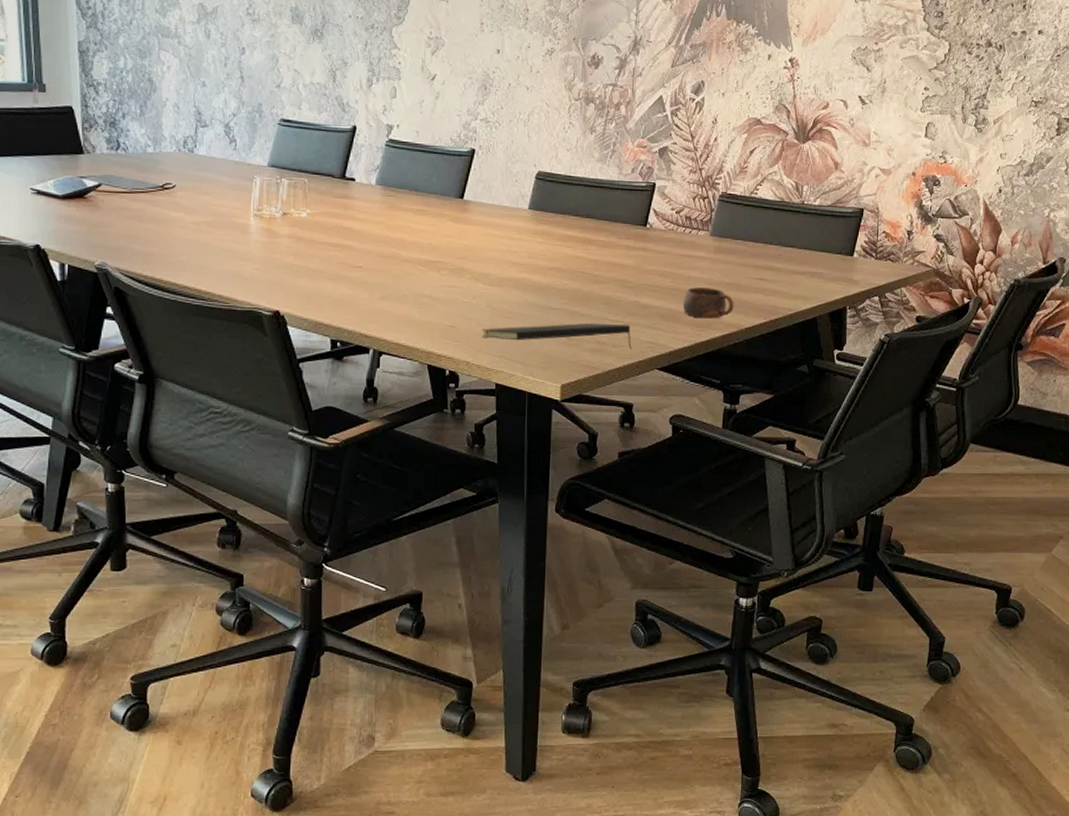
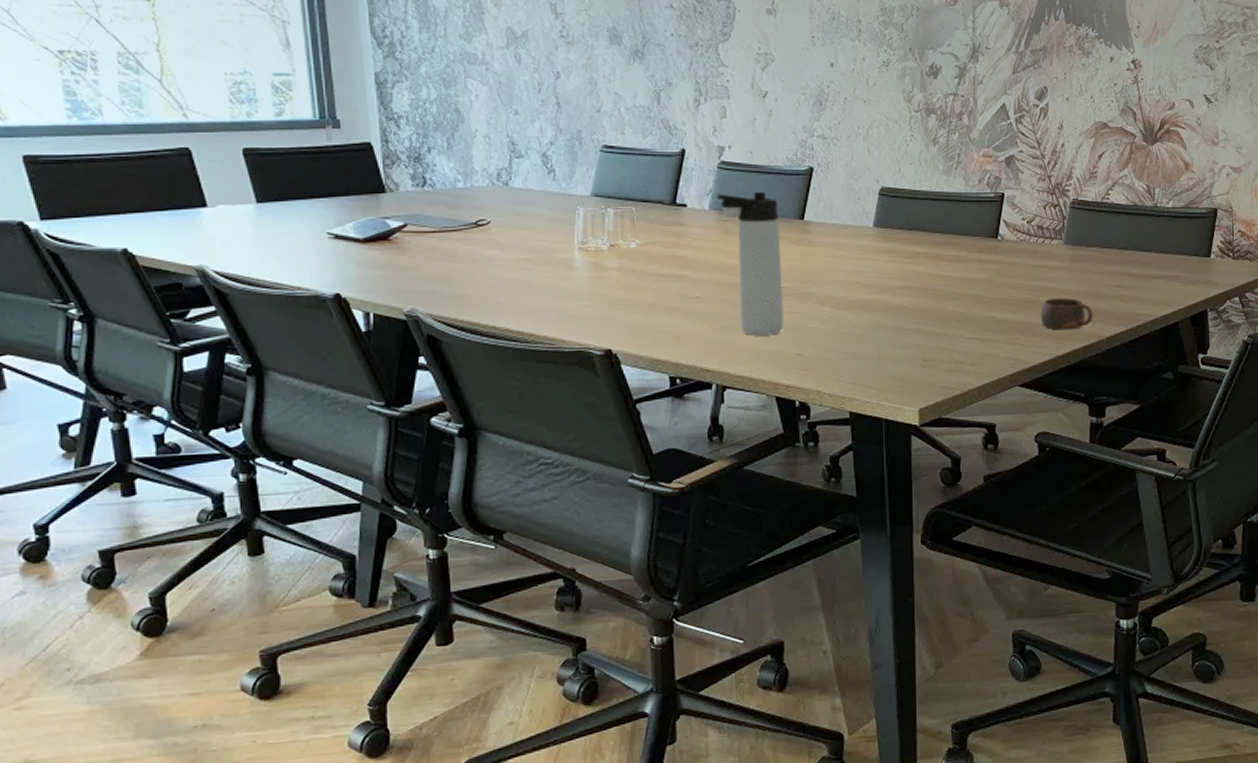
thermos bottle: none [384,170,440,307] -> present [717,192,784,336]
notepad: present [481,322,632,350] -> none [831,341,991,367]

